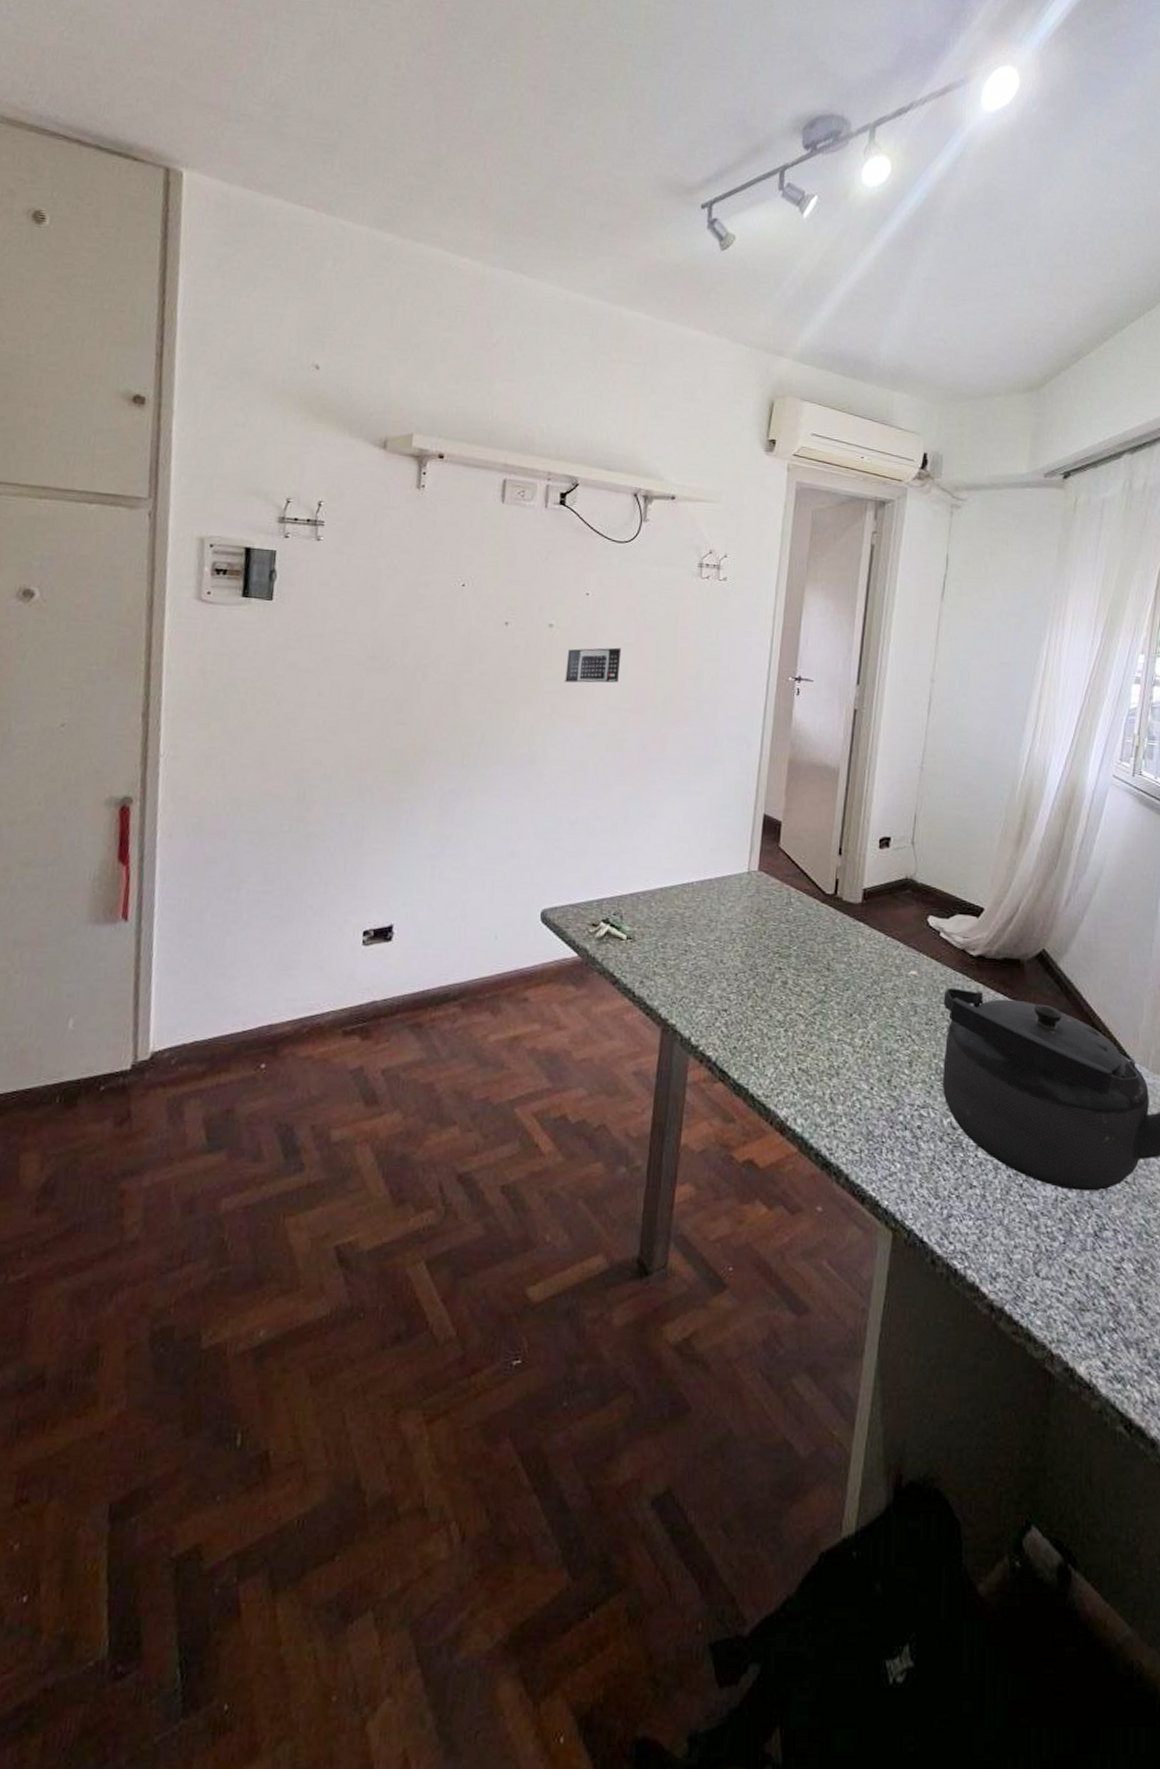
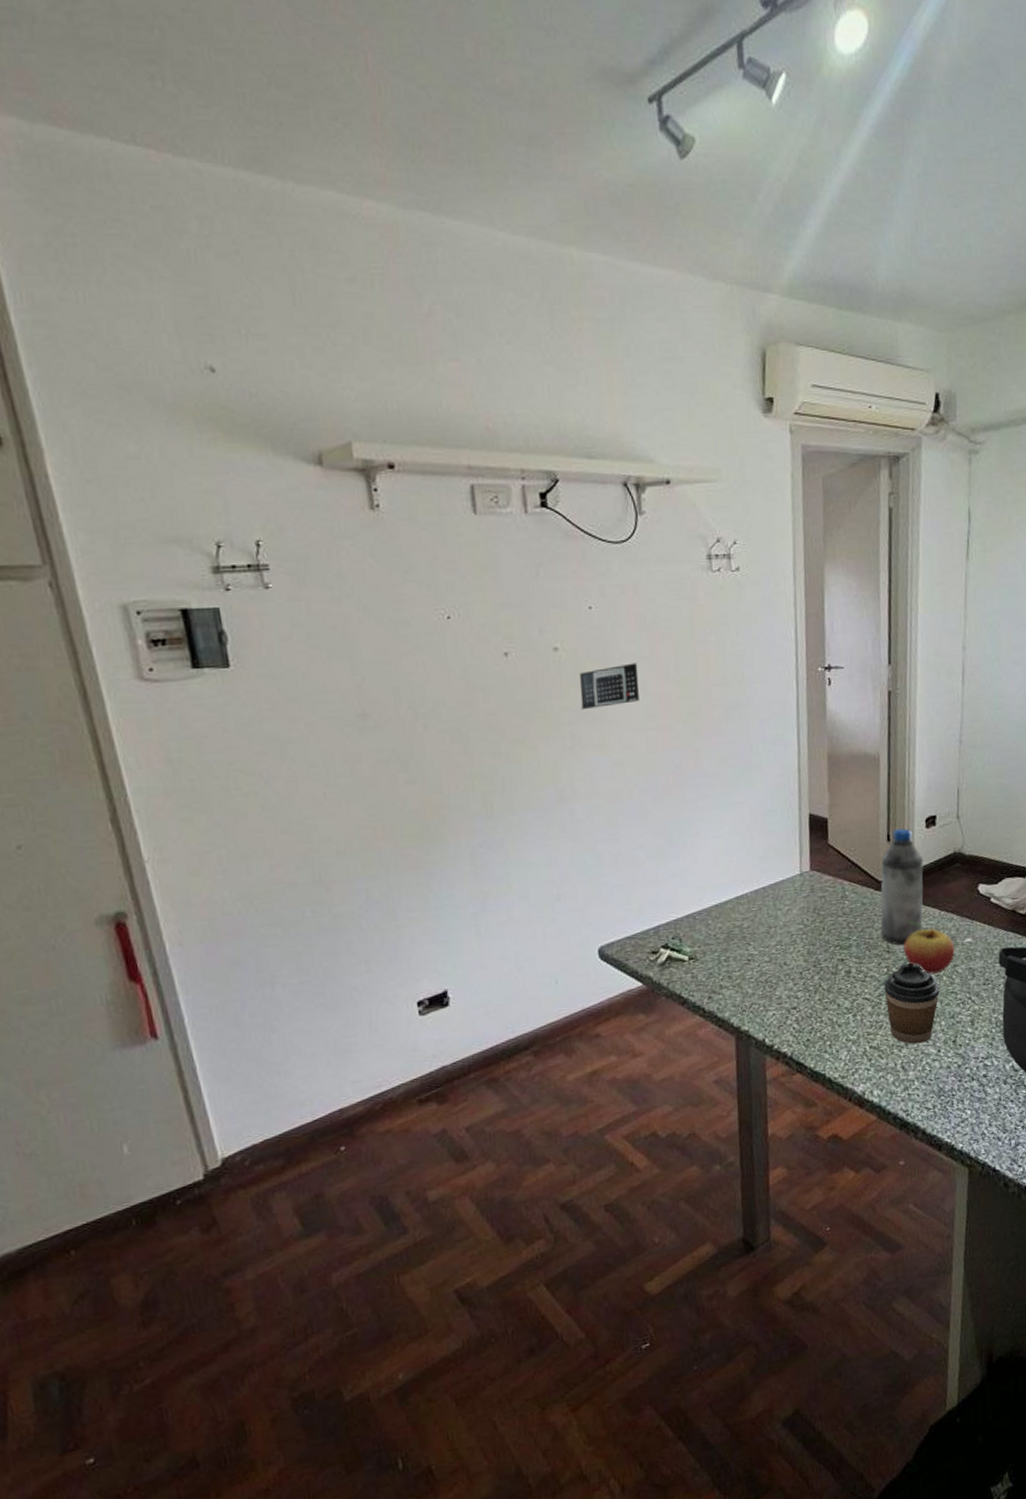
coffee cup: none [820,985,878,1076] -> present [884,963,940,1045]
water bottle: none [822,844,873,965] -> present [880,828,923,945]
fruit: none [844,940,898,1002] -> present [903,921,955,975]

